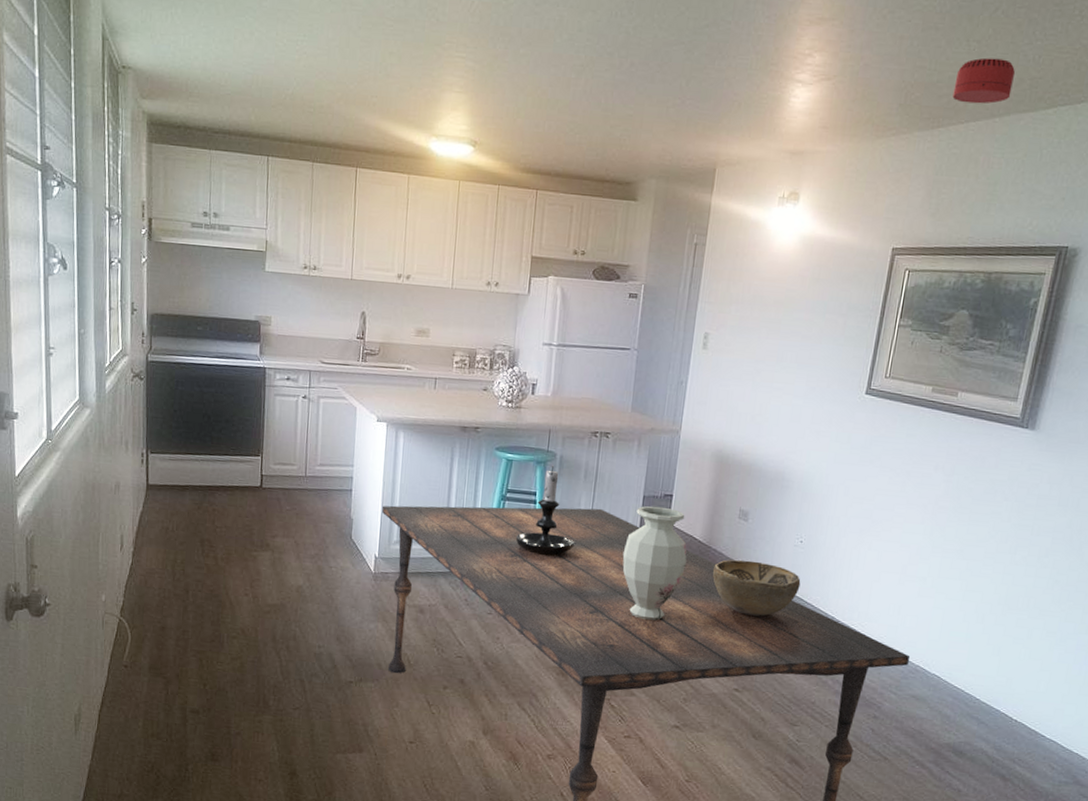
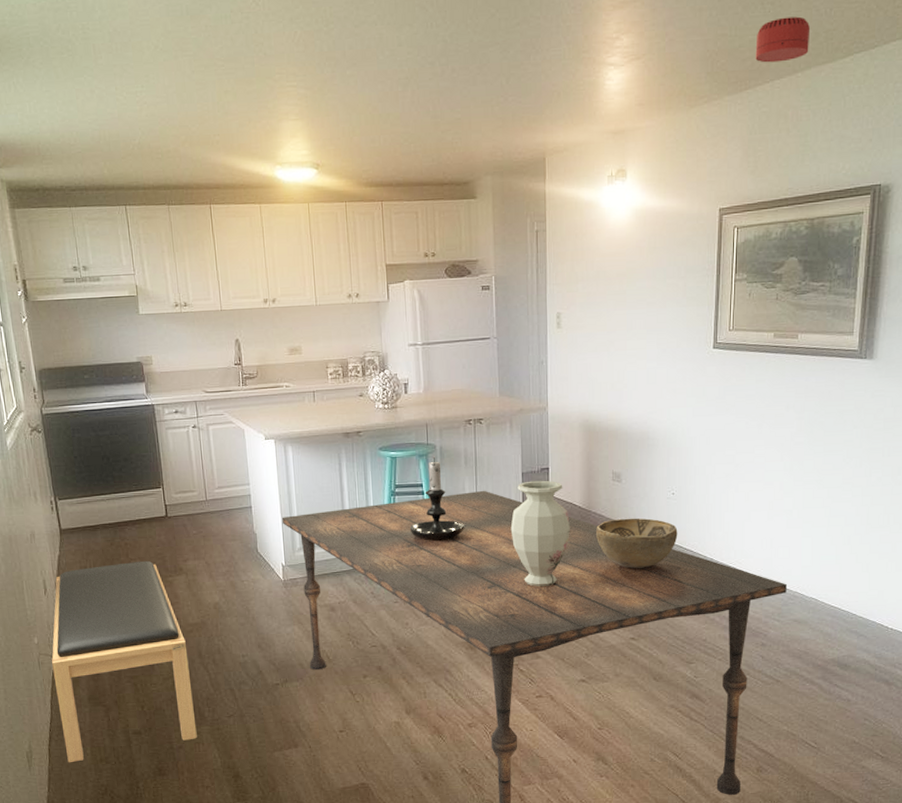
bench: none [116,528,261,733] -> present [52,560,197,763]

